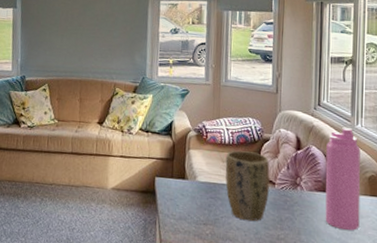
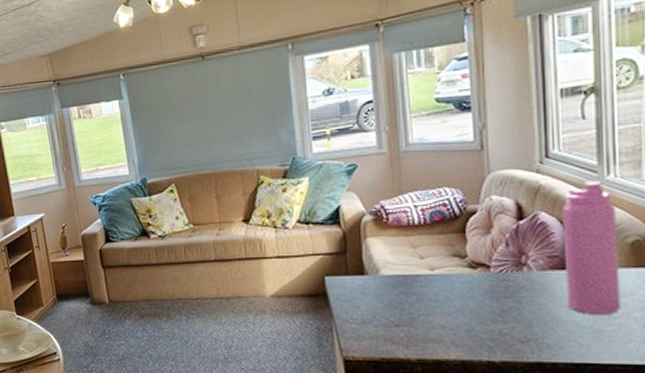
plant pot: present [225,150,270,222] -> none [417,230,482,317]

